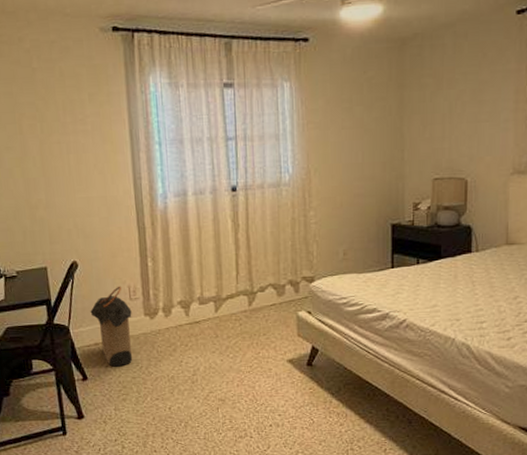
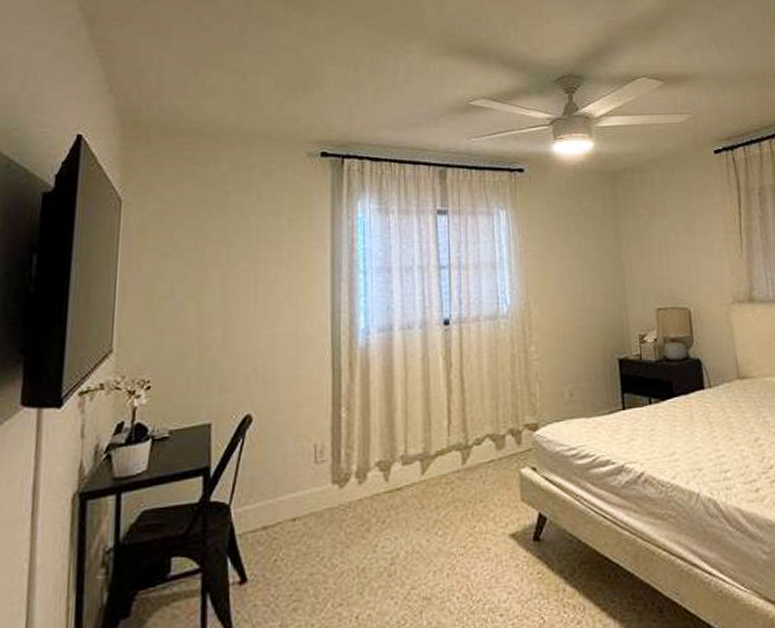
laundry hamper: present [90,286,132,367] -> none [261,444,316,560]

